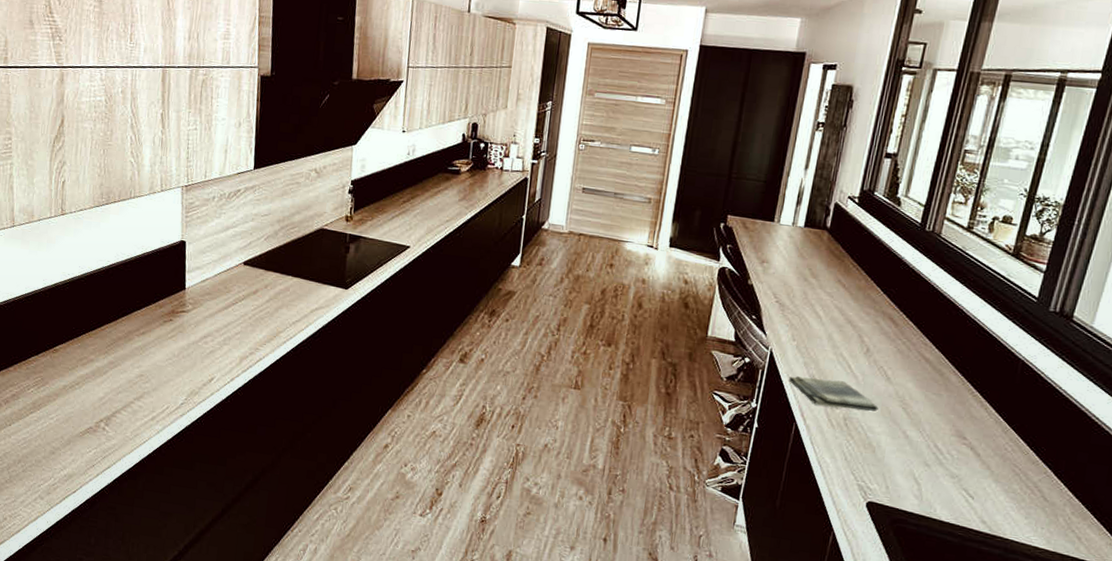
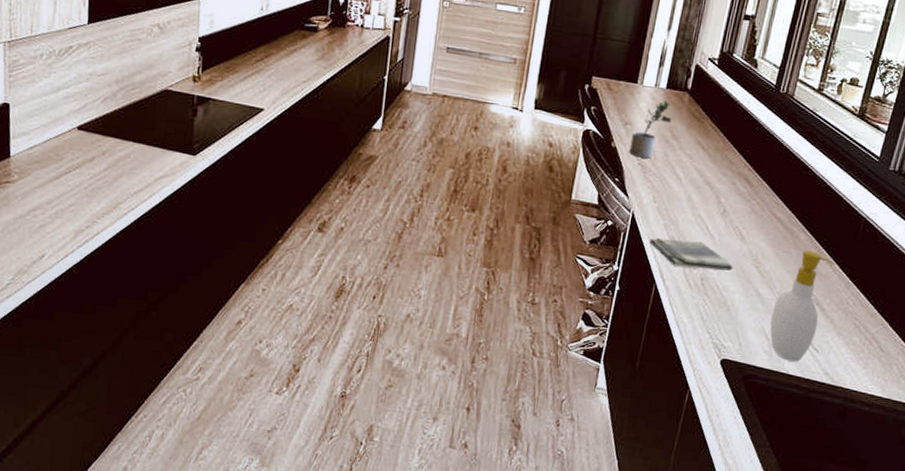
potted plant: none [765,239,810,297] -> present [628,101,672,159]
soap bottle: none [919,392,991,508] -> present [770,250,836,362]

